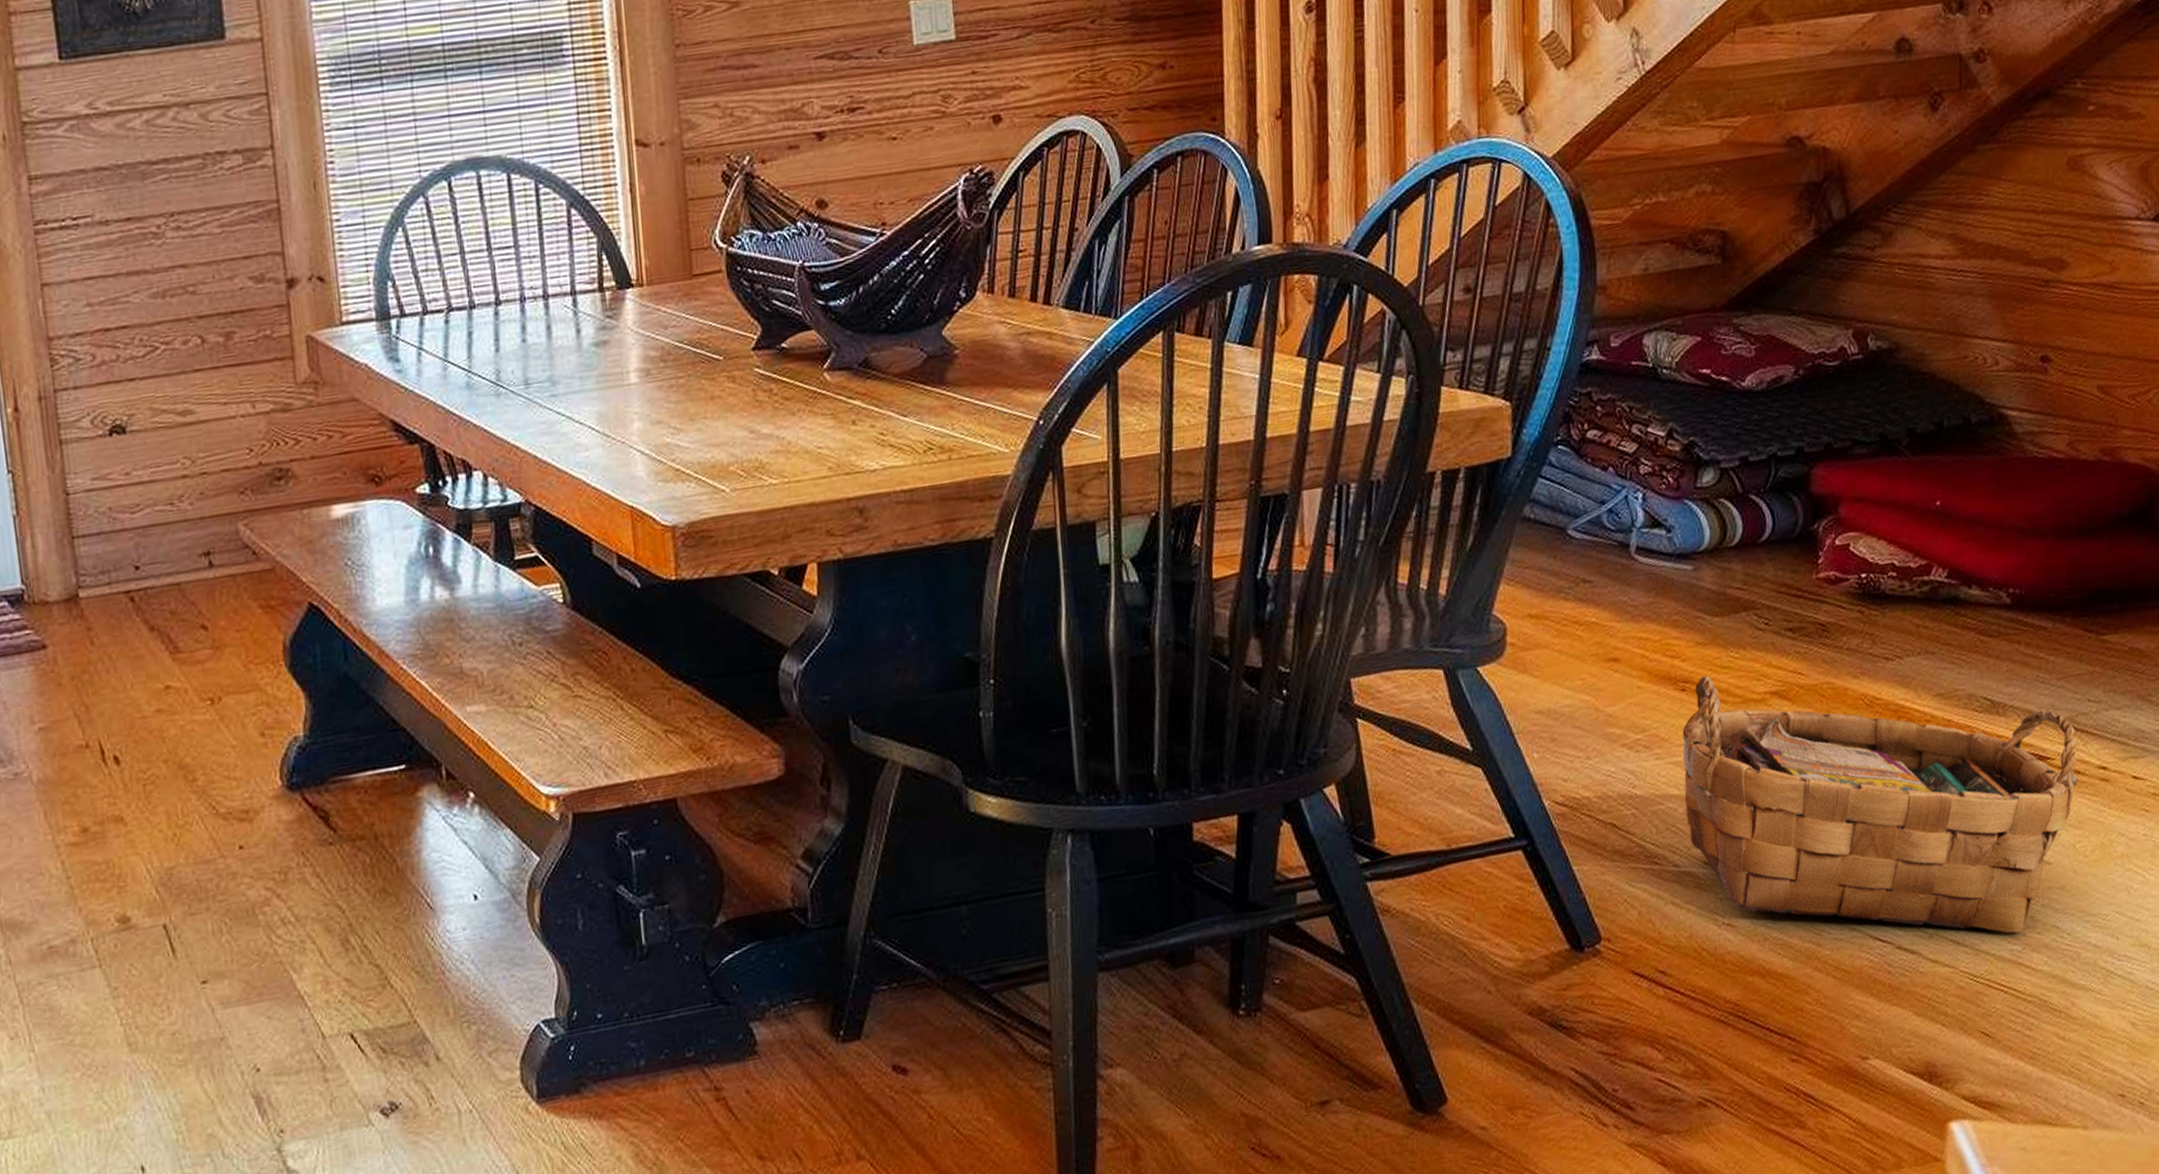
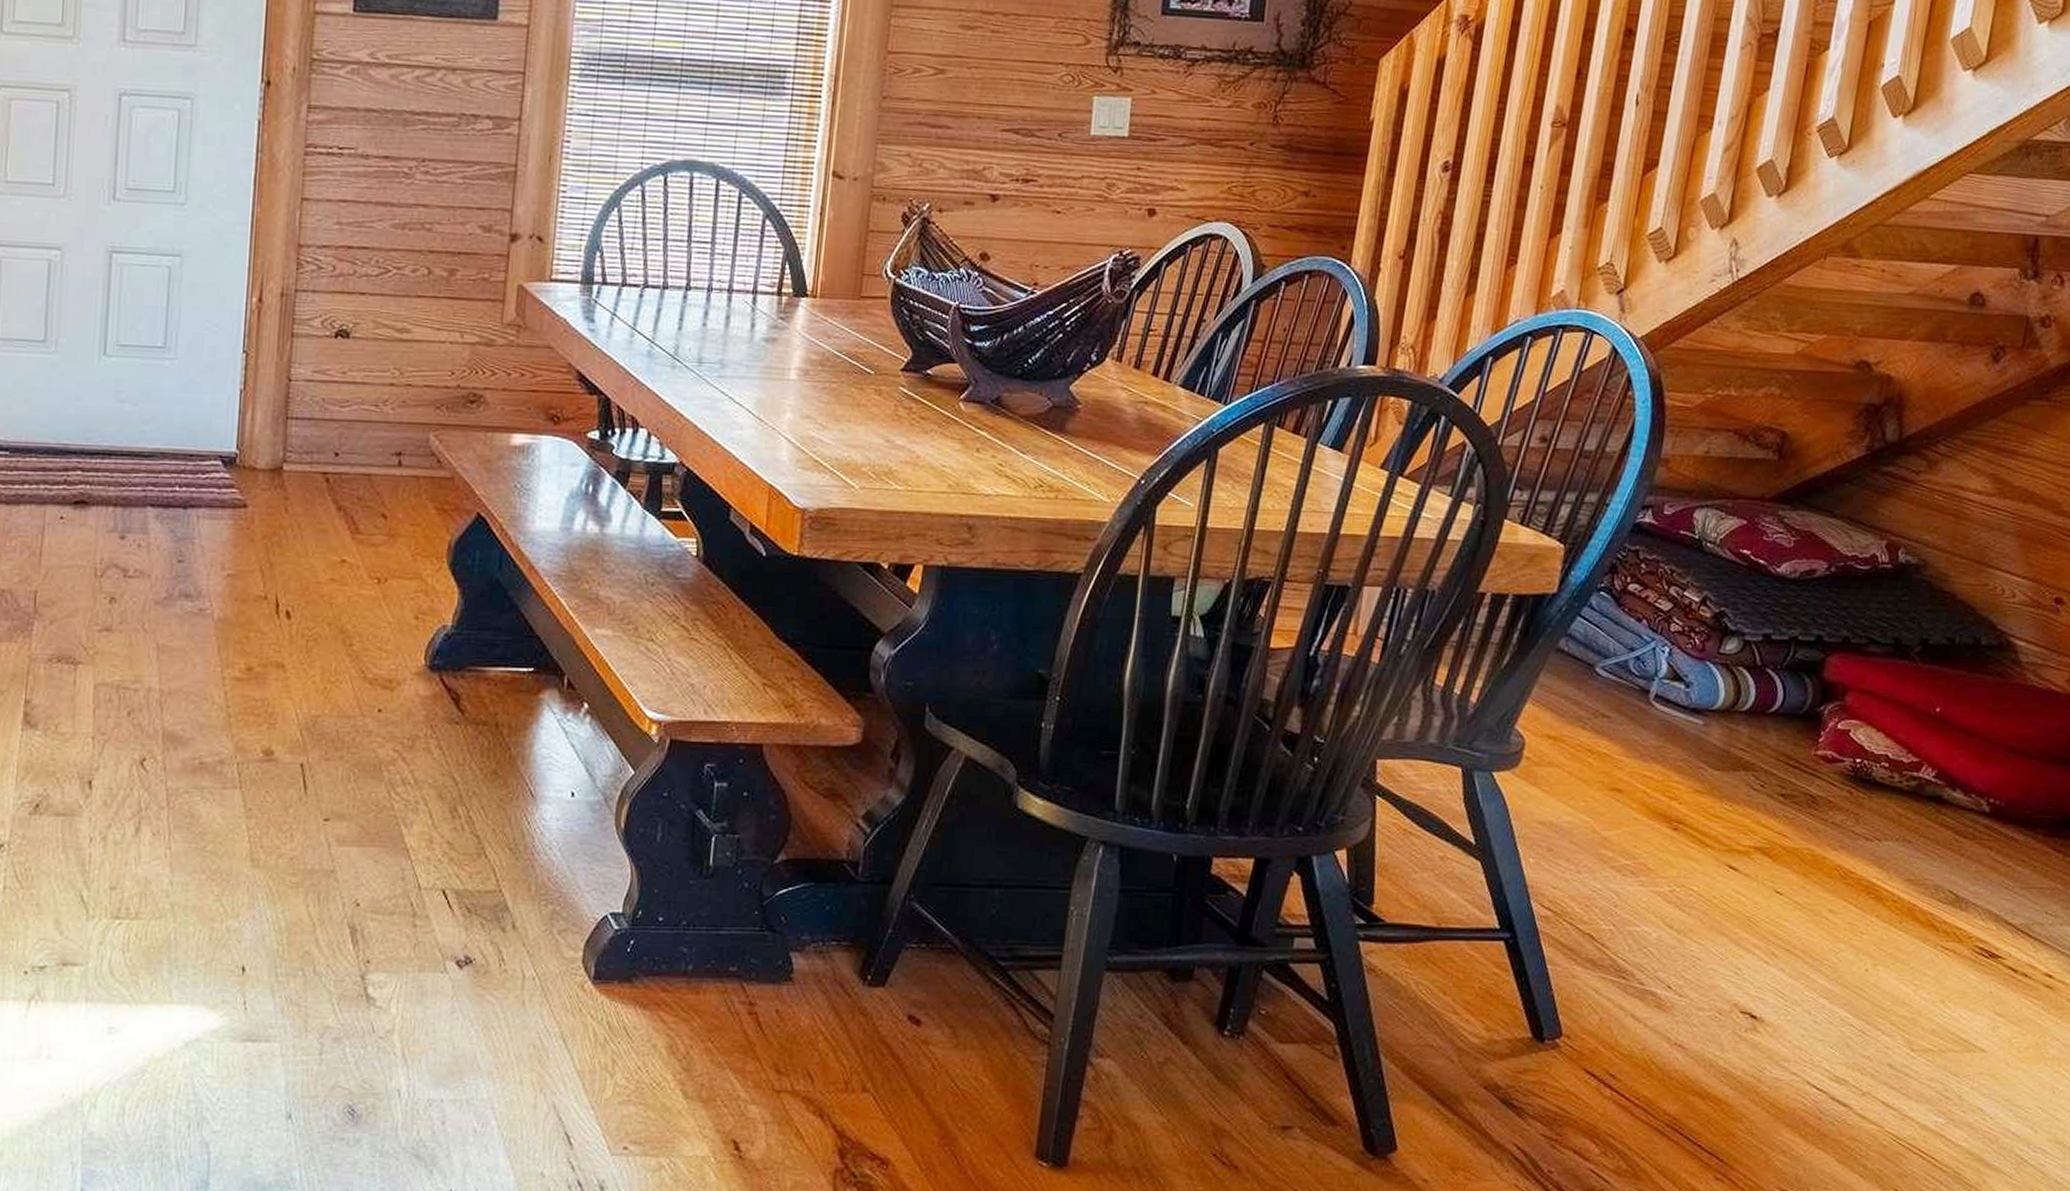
woven basket: present [1682,675,2078,935] -> none [1658,821,2030,1108]

